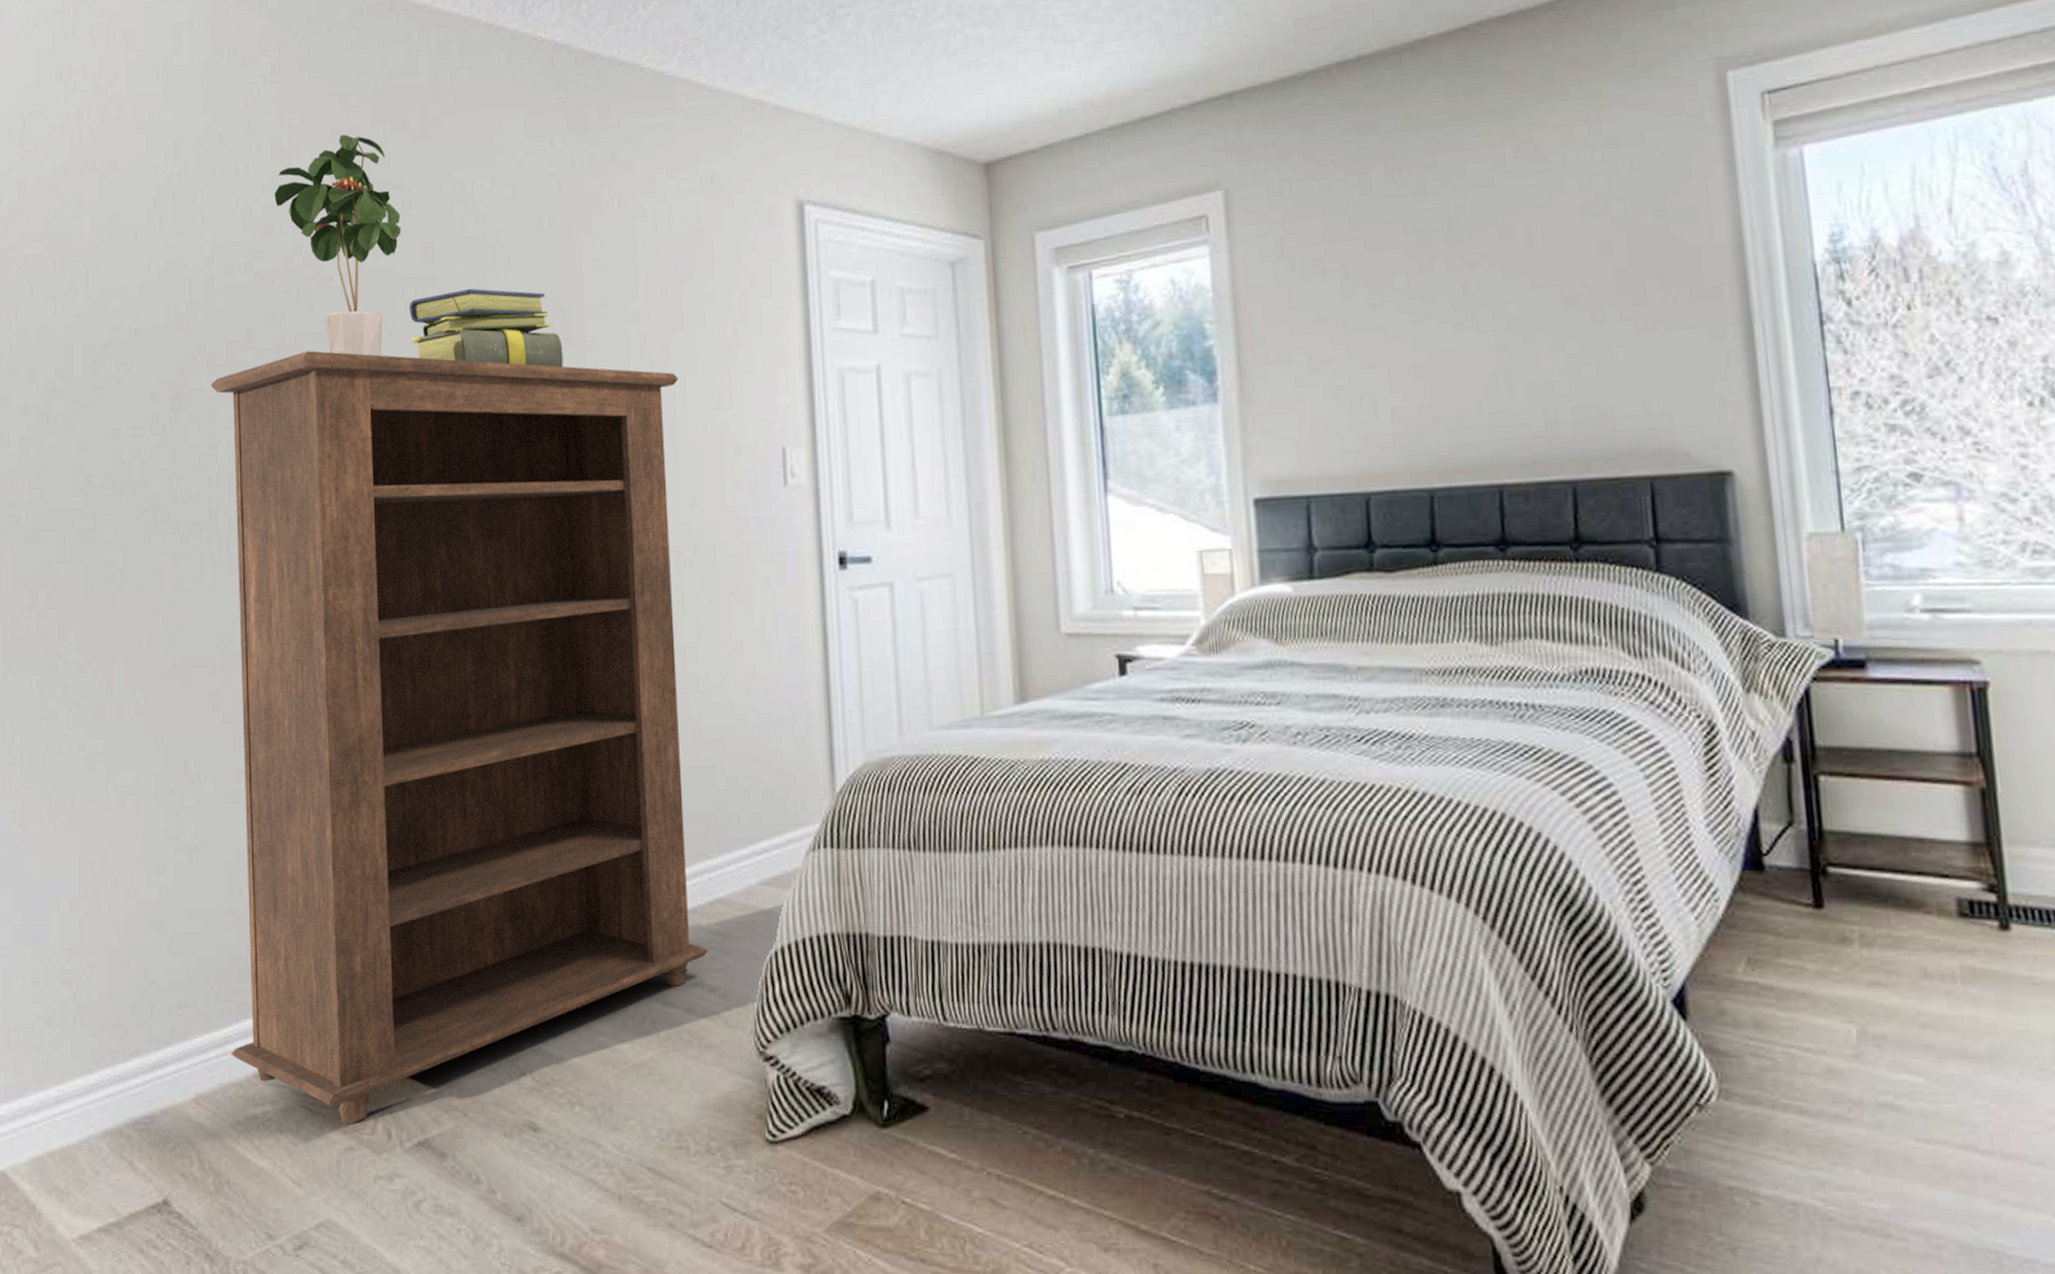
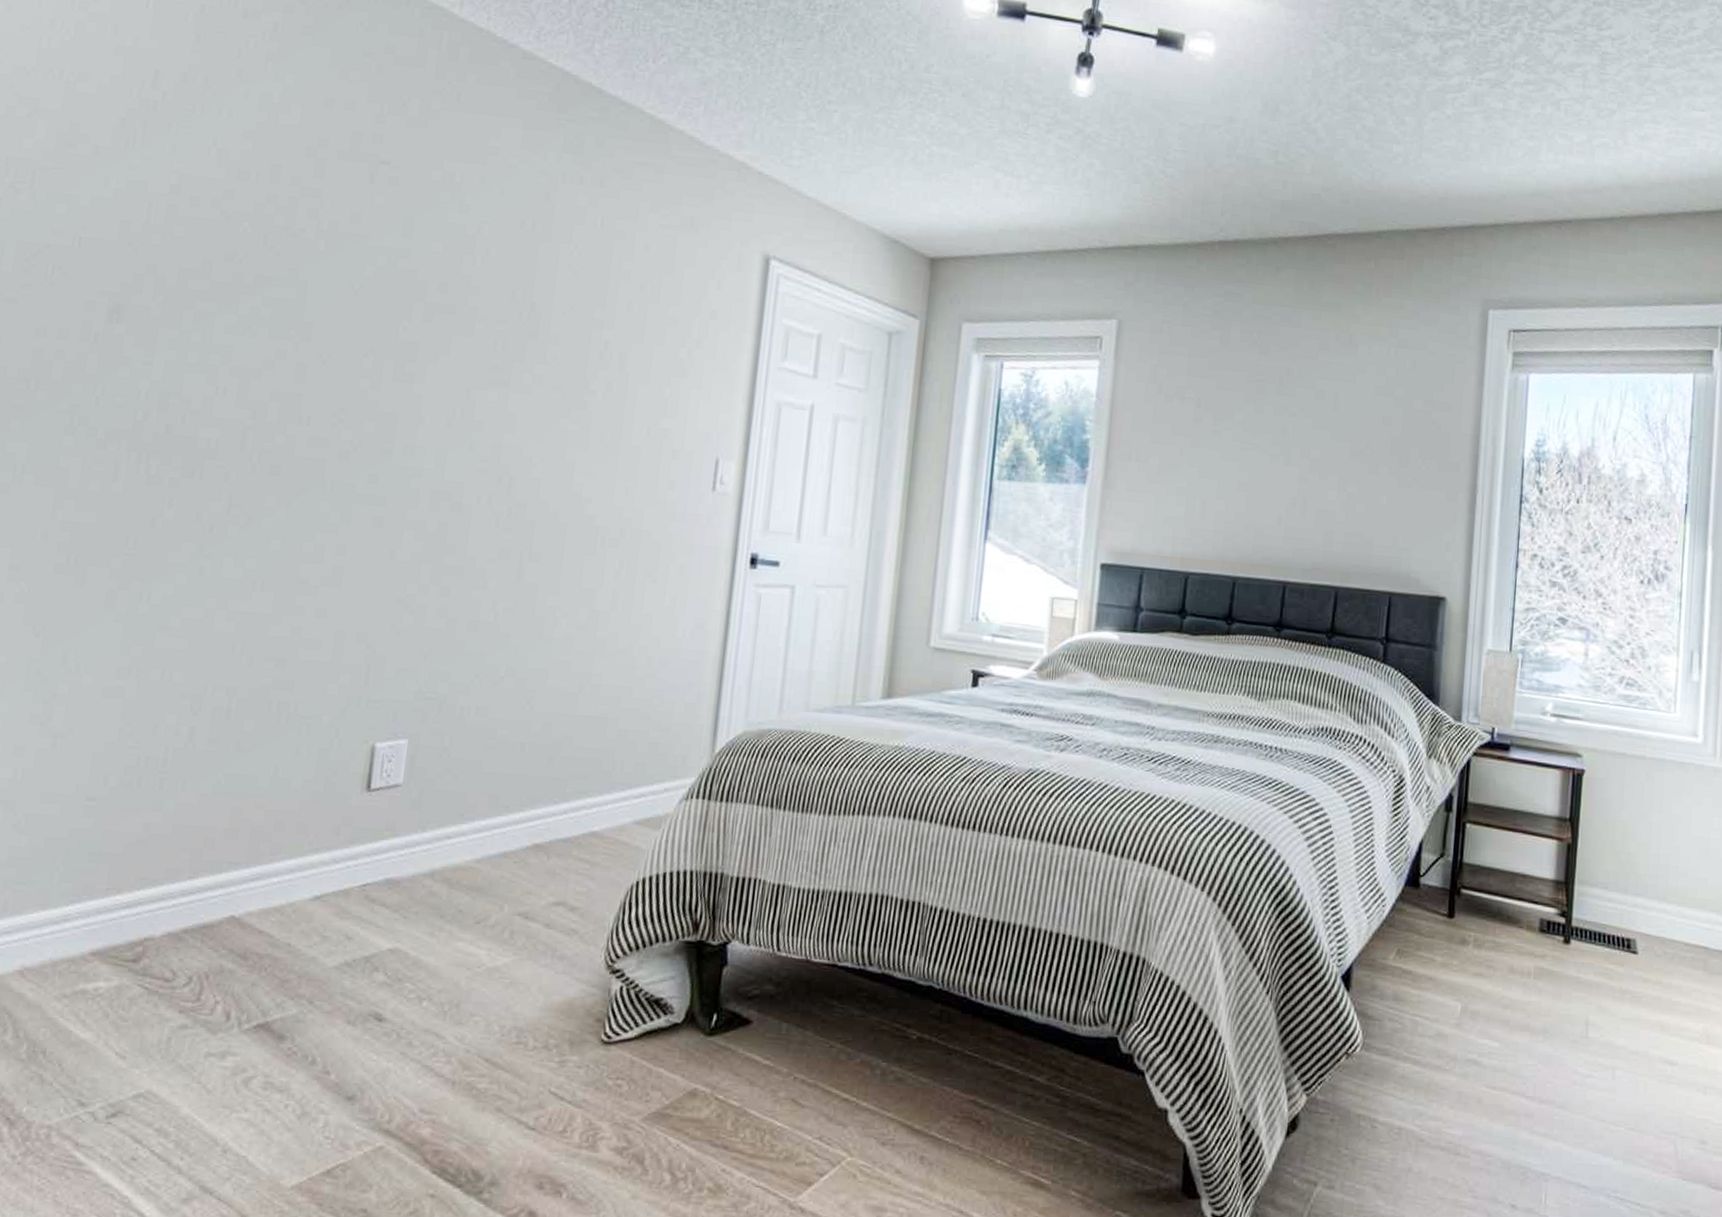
bookshelf: present [210,350,708,1124] -> none [68,292,631,1004]
potted plant: present [274,134,401,357] -> none [255,104,385,312]
stack of books: present [409,288,563,368] -> none [376,267,526,354]

